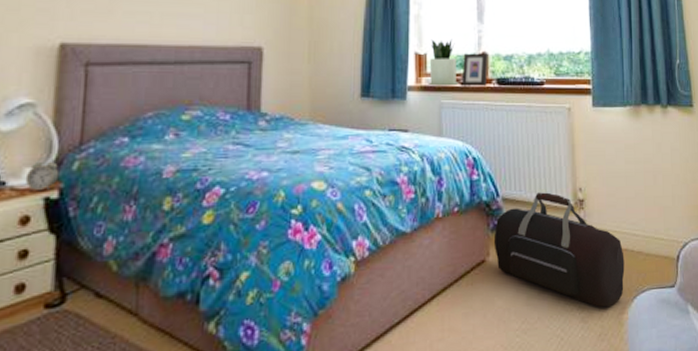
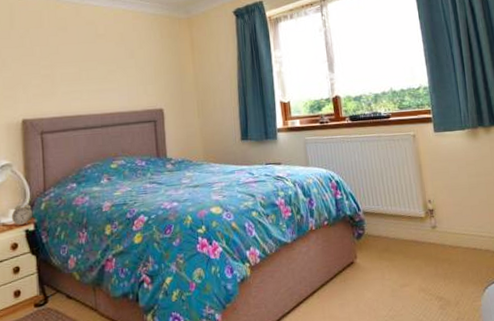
planter: present [427,38,459,86] -> none [292,87,318,127]
picture frame: present [462,53,488,86] -> none [319,96,342,125]
duffel bag: present [493,192,625,308] -> none [359,205,476,297]

